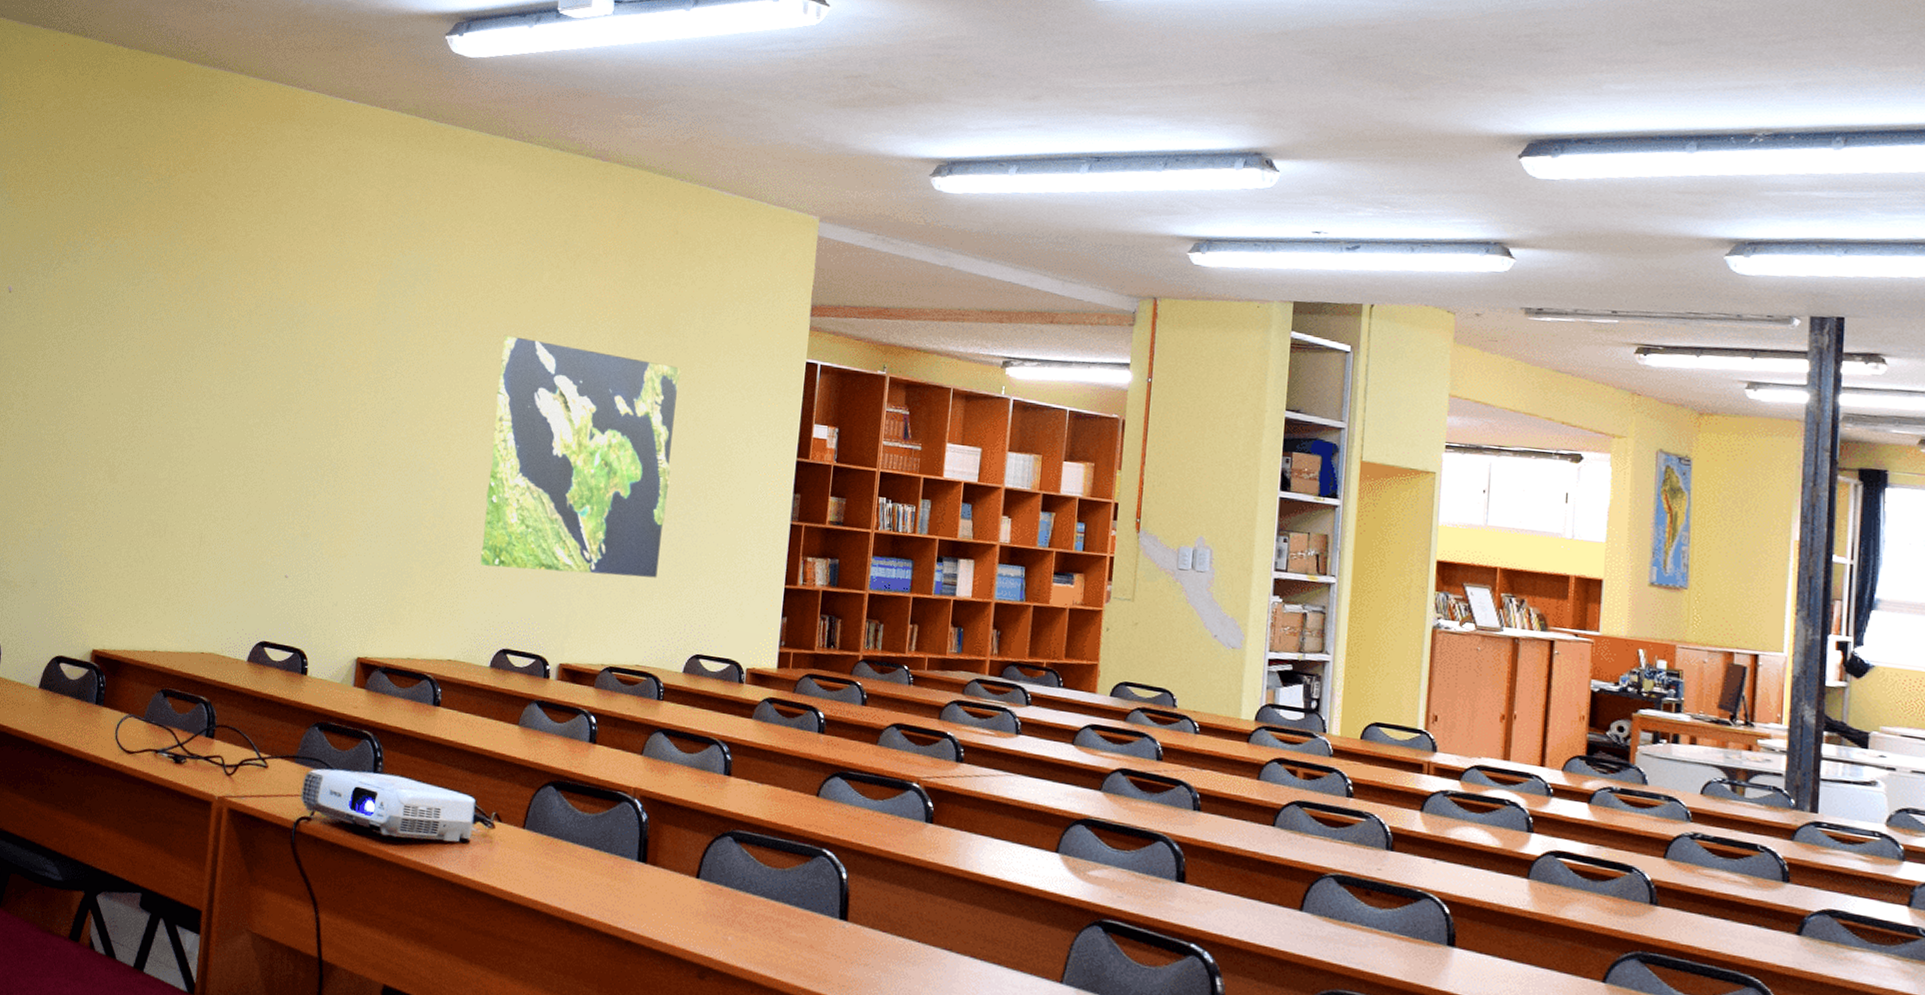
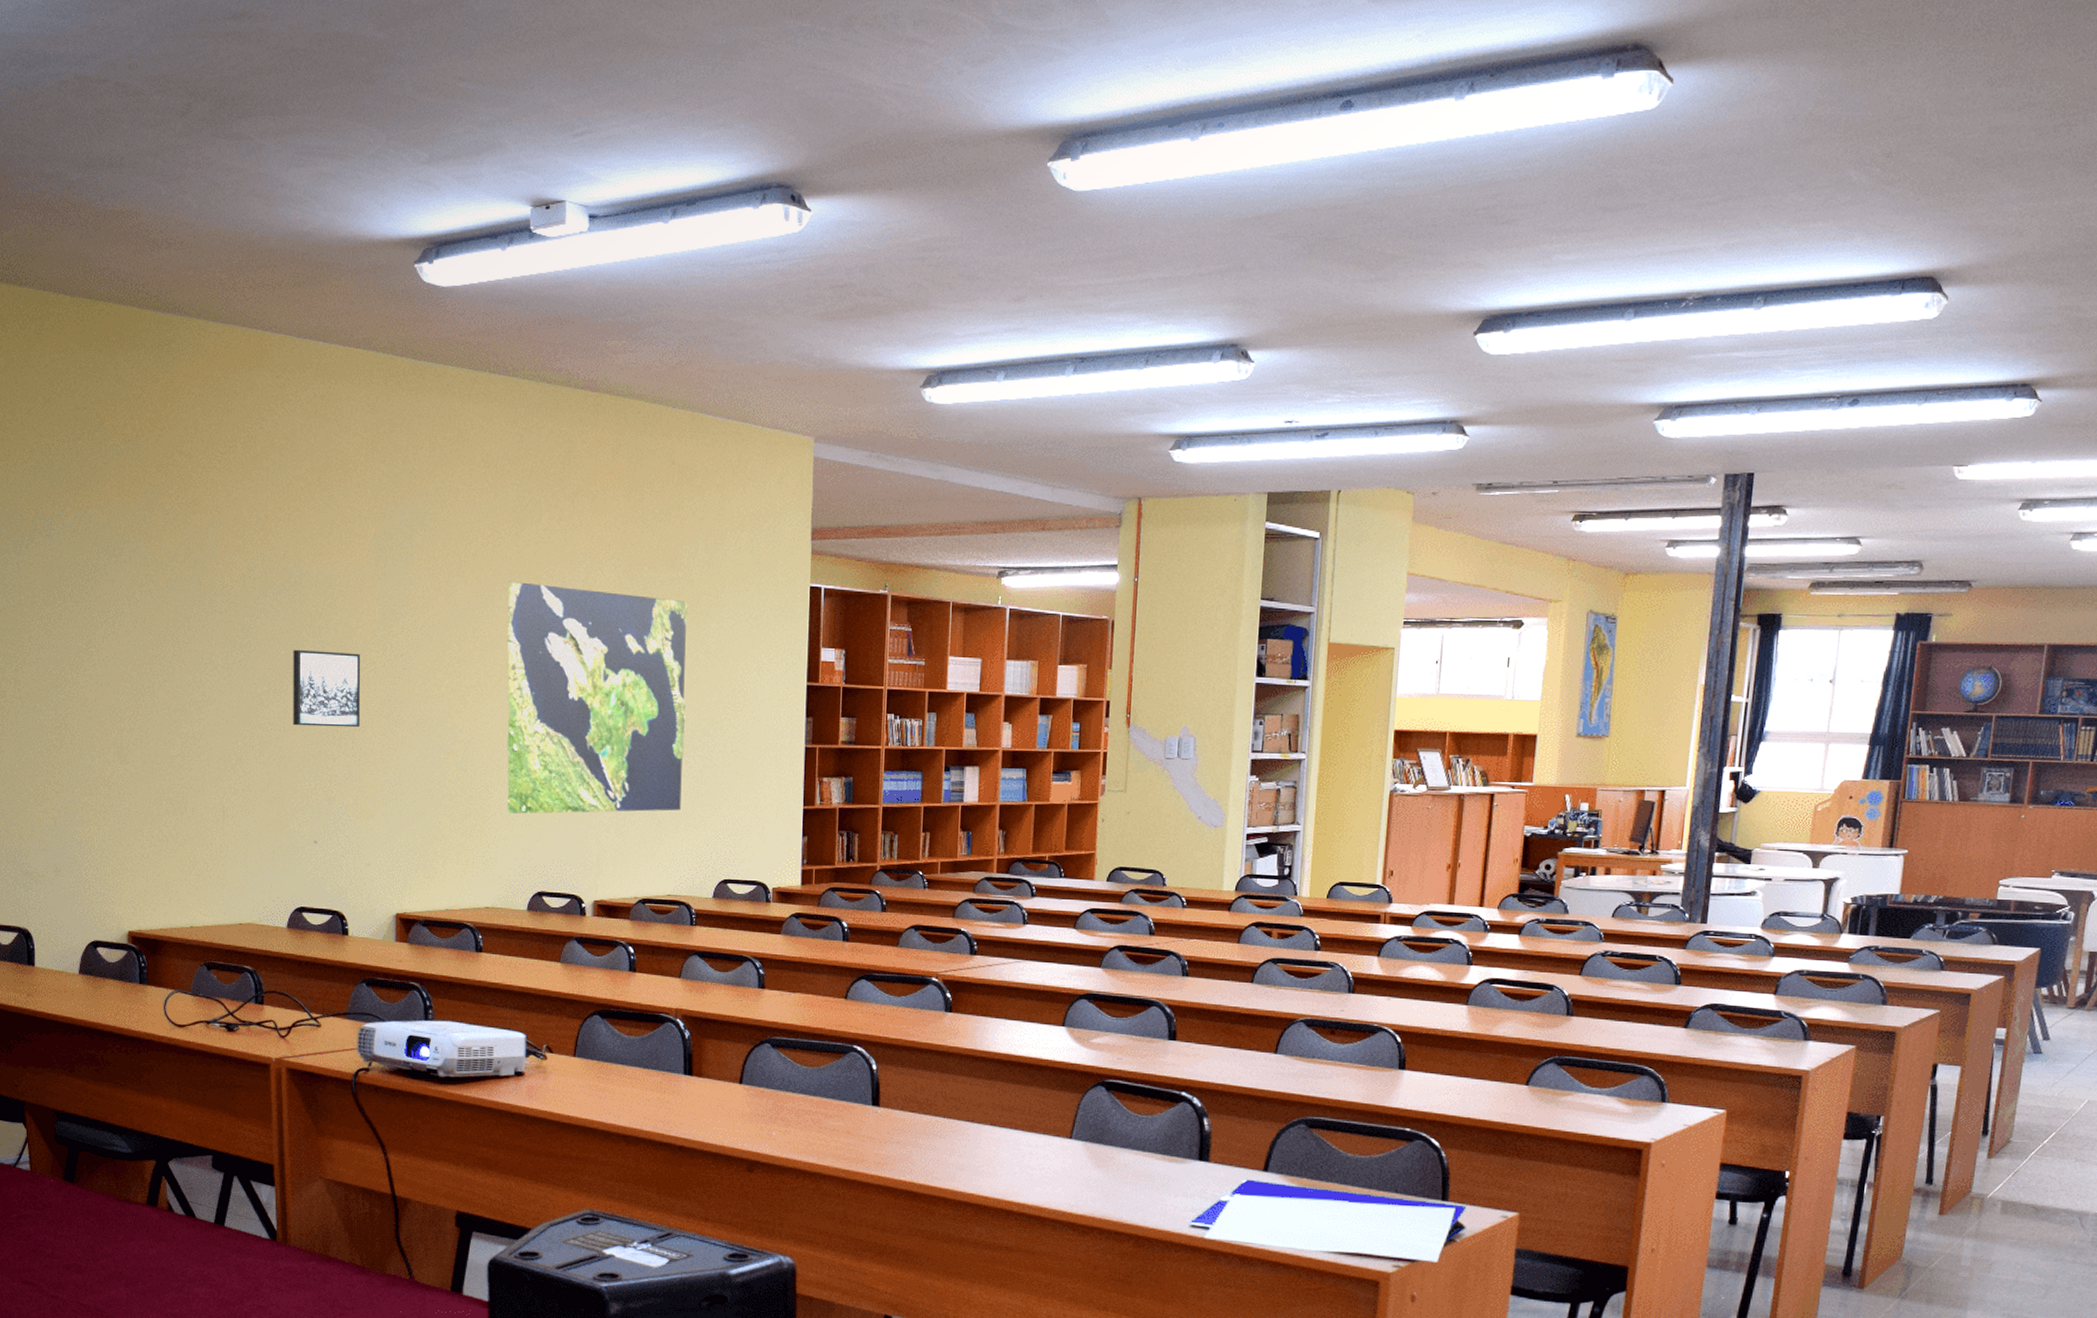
wall art: none [279,385,353,466] -> present [293,649,361,728]

